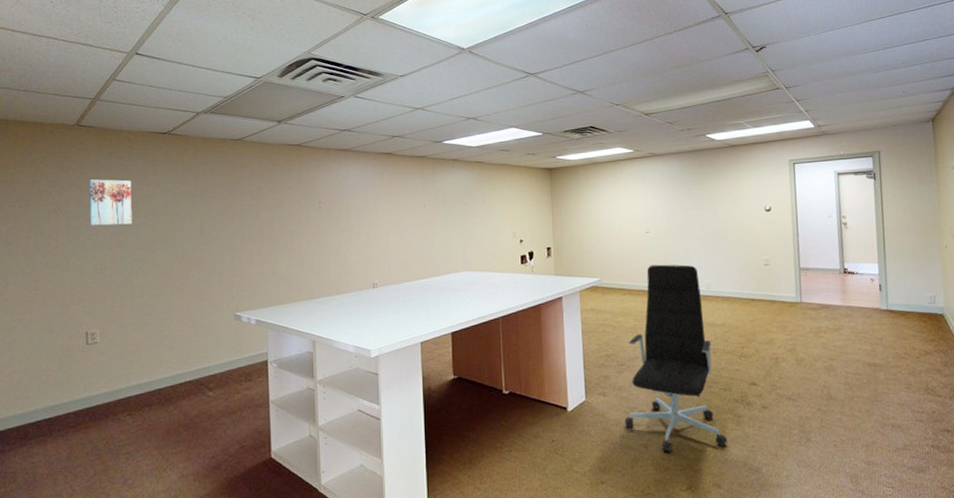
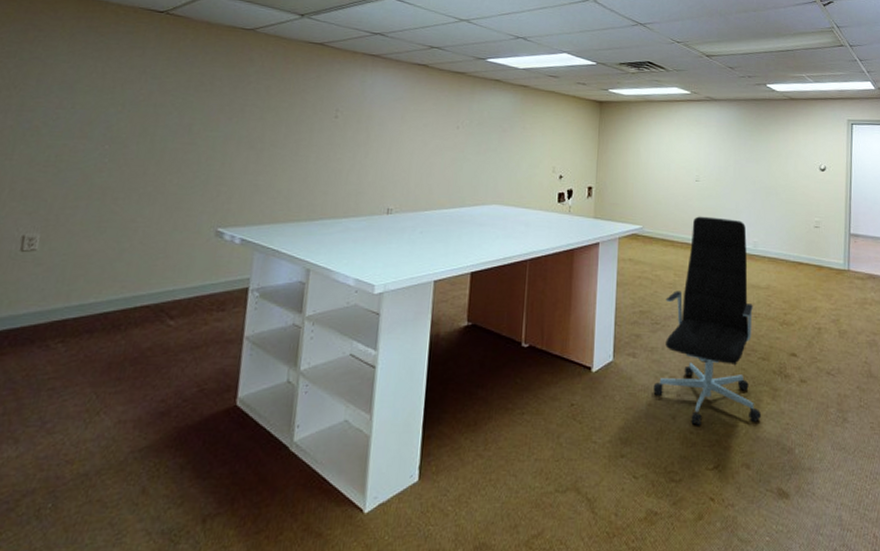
wall art: present [89,179,133,226] -> none [50,55,111,112]

